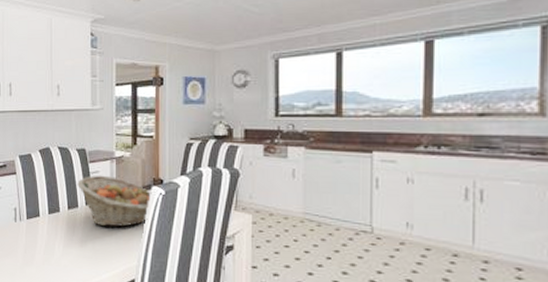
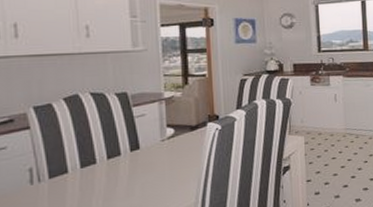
fruit basket: present [77,175,152,227] -> none [118,118,208,171]

